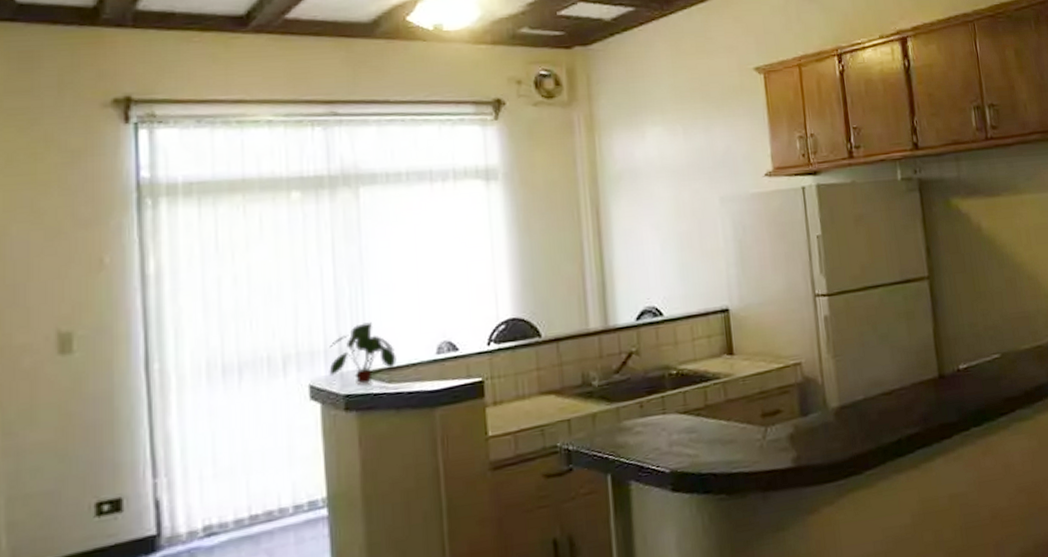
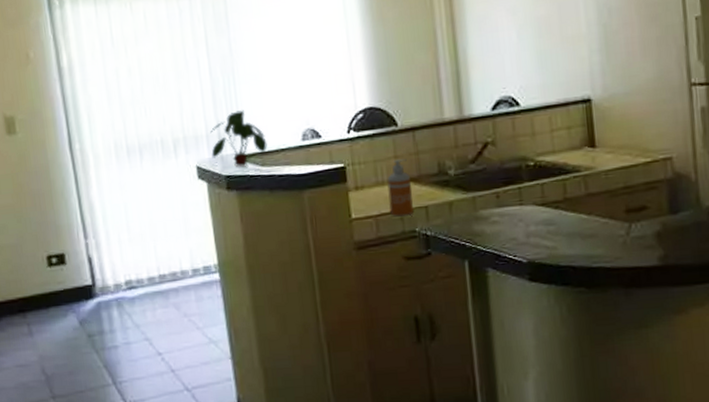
soap dispenser: none [528,371,555,433] -> present [387,159,414,218]

